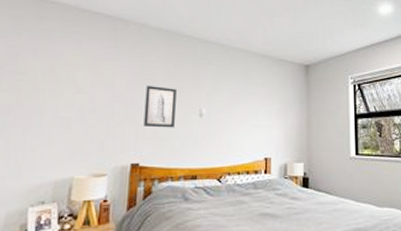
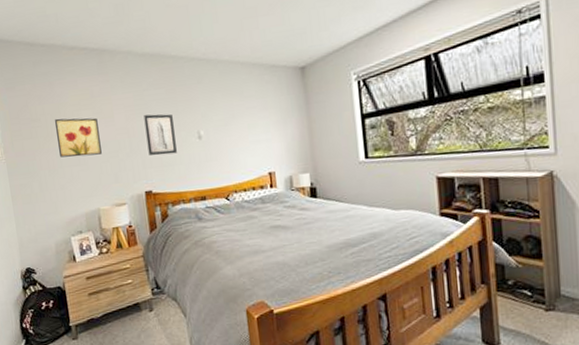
wall art: none [41,75,95,118] -> present [55,117,102,158]

